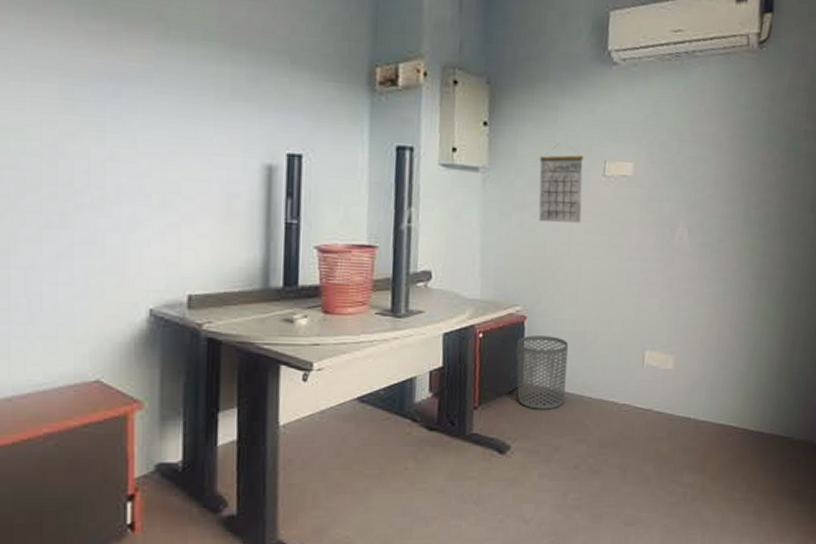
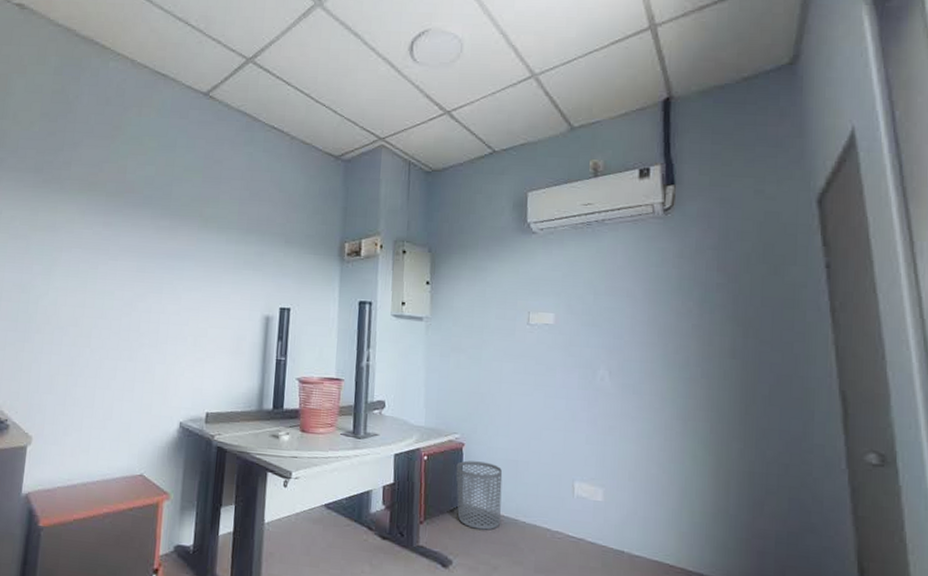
calendar: present [538,144,584,223] -> none [472,298,510,364]

